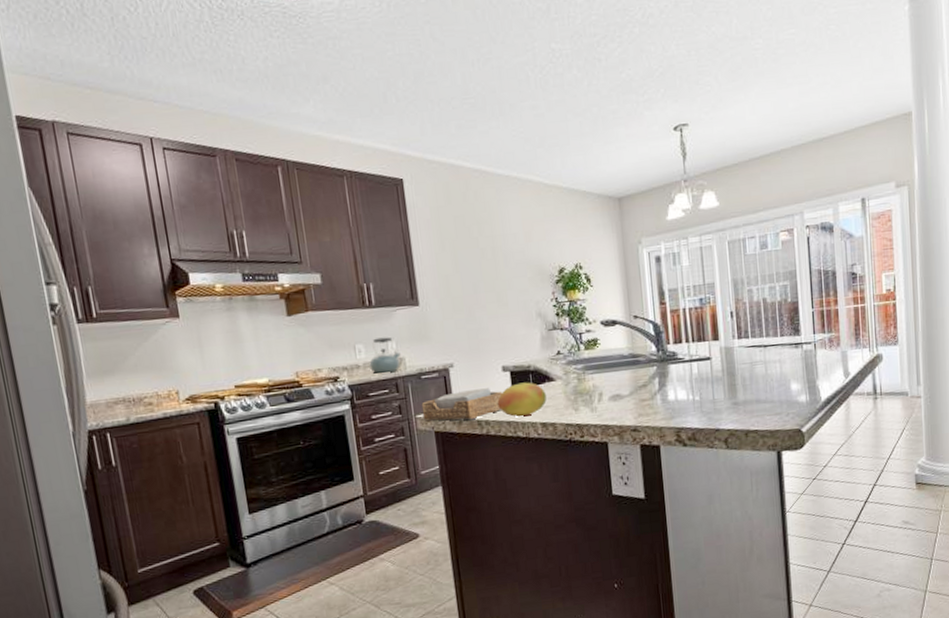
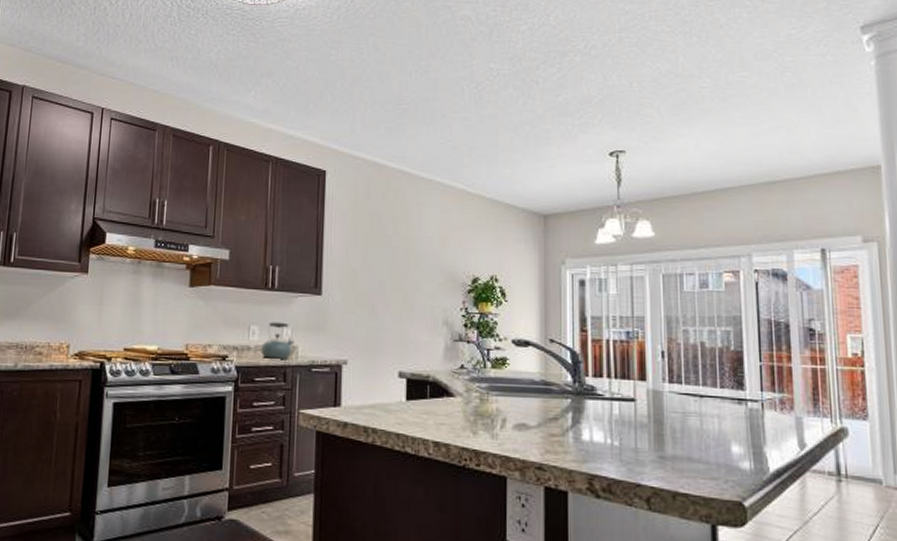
napkin holder: present [421,388,502,421] -> none [306,391,394,424]
fruit: present [497,382,547,417] -> none [388,393,443,431]

